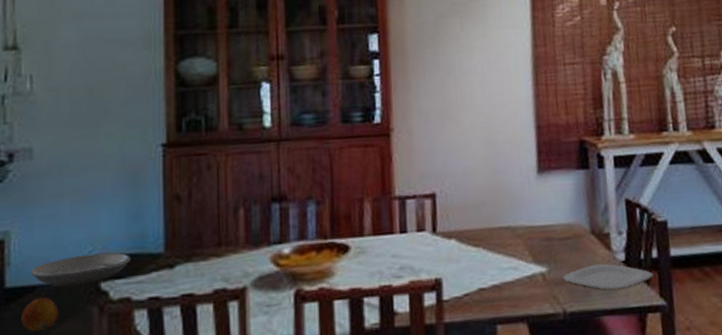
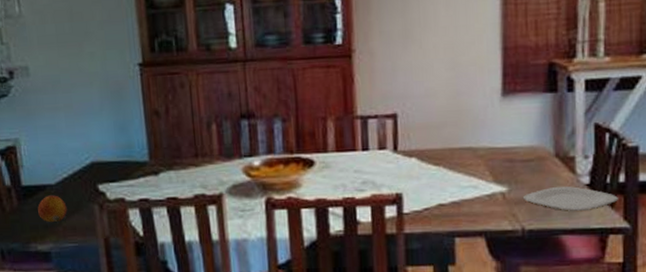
plate: present [30,252,131,287] -> none [40,159,121,187]

